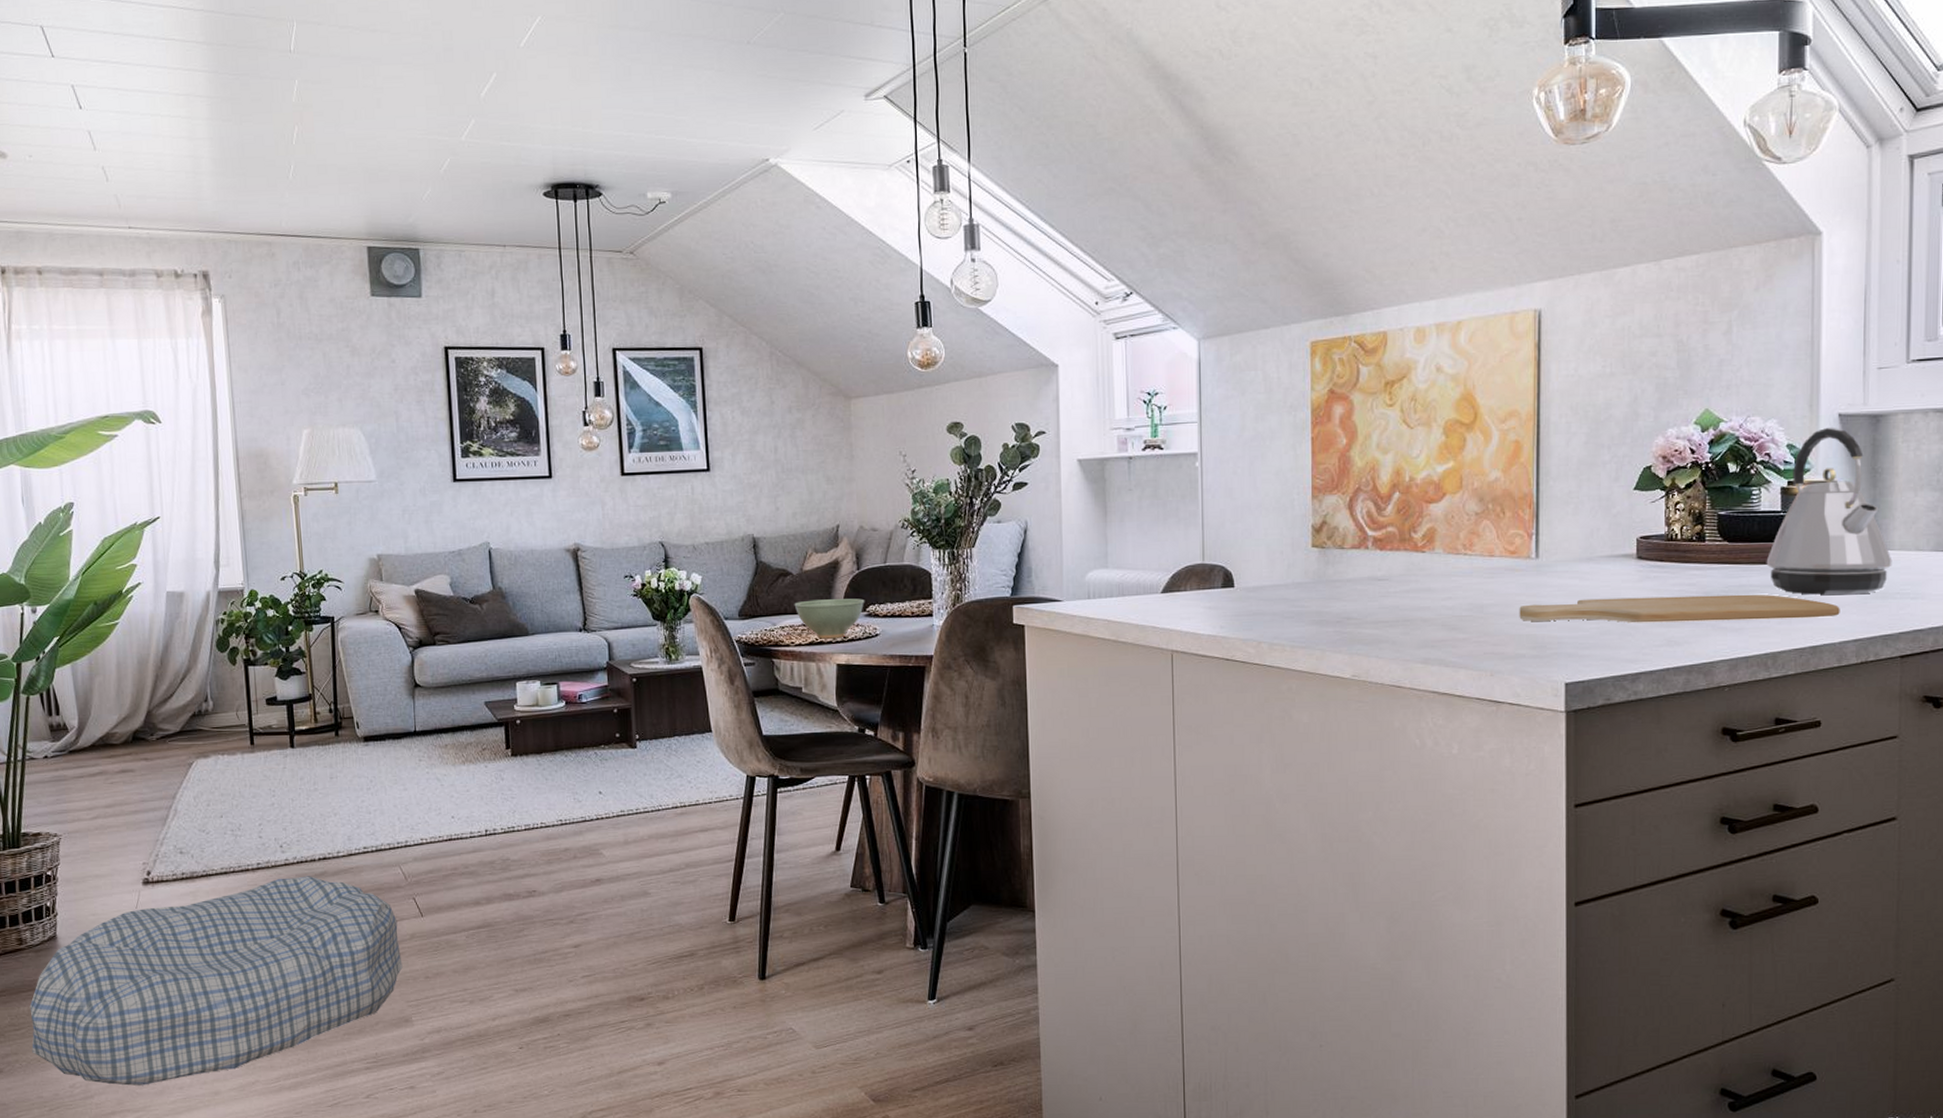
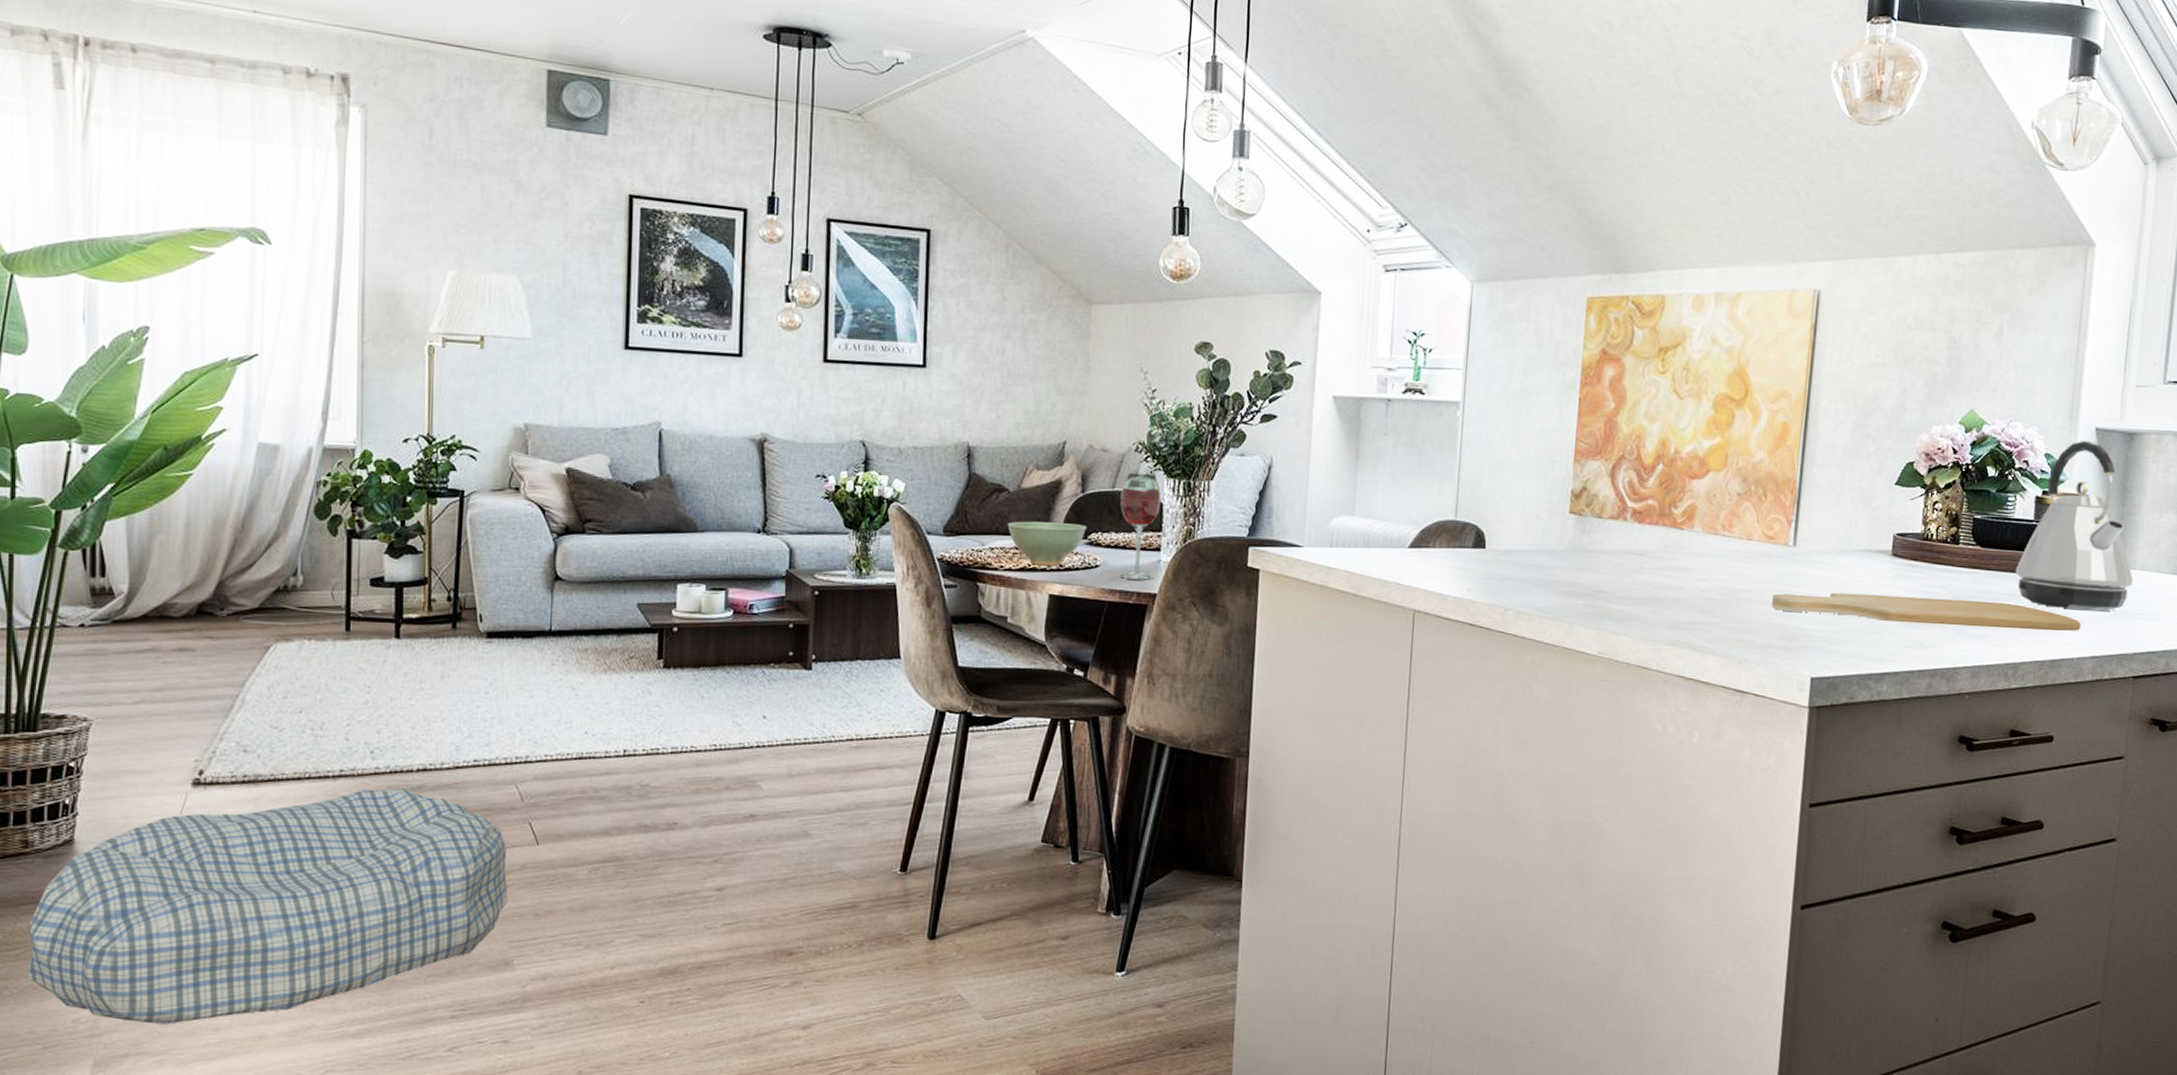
wineglass: none [892,547,930,644] -> present [1120,472,1161,580]

